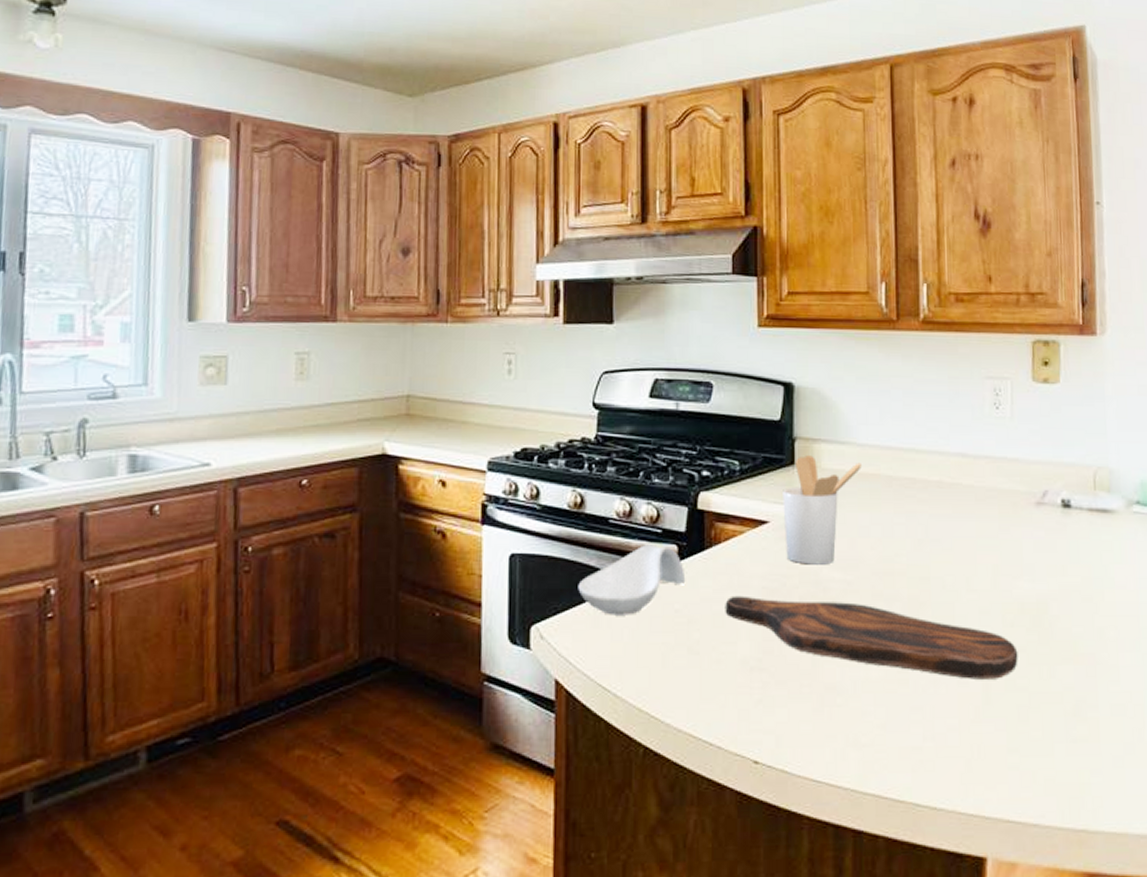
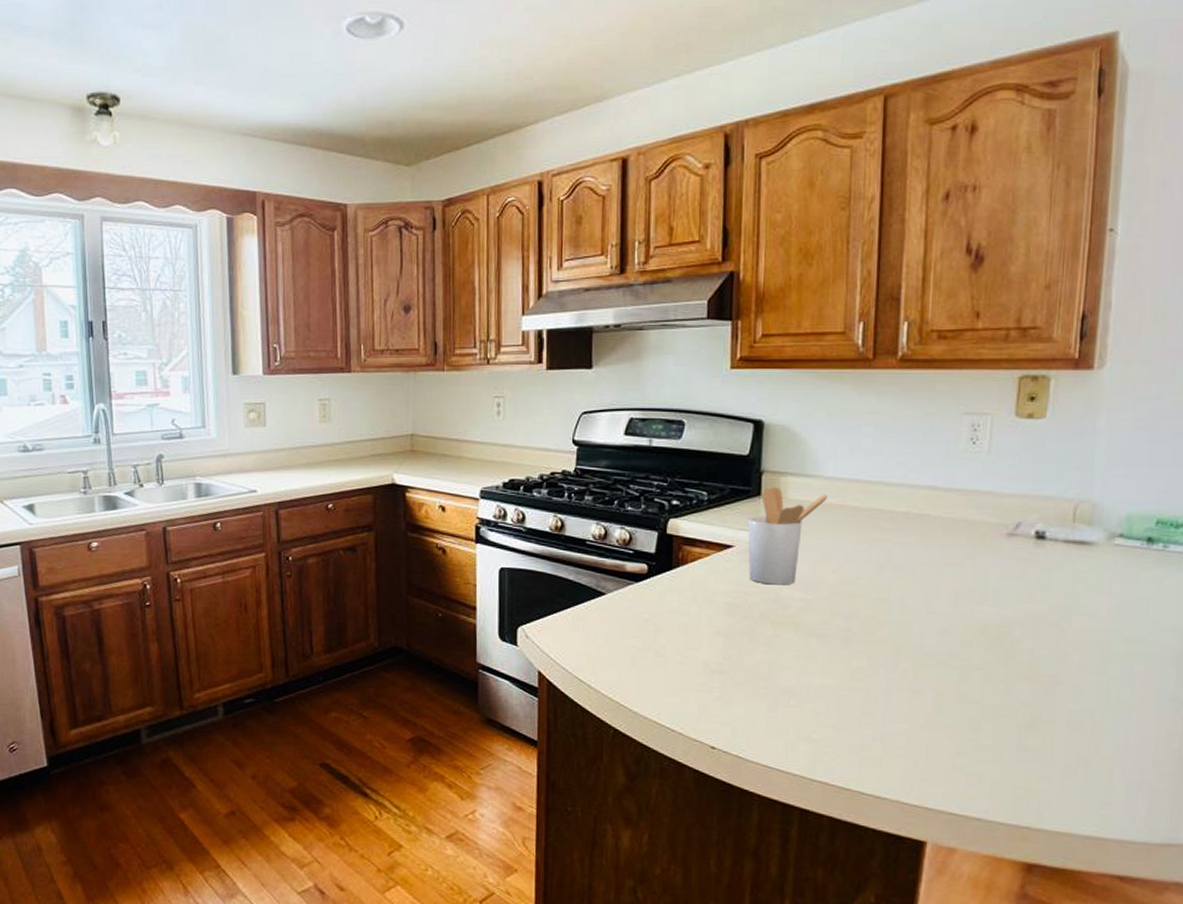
spoon rest: present [578,544,686,615] -> none [558,563,654,622]
cutting board: present [725,595,1018,679] -> none [689,609,975,692]

